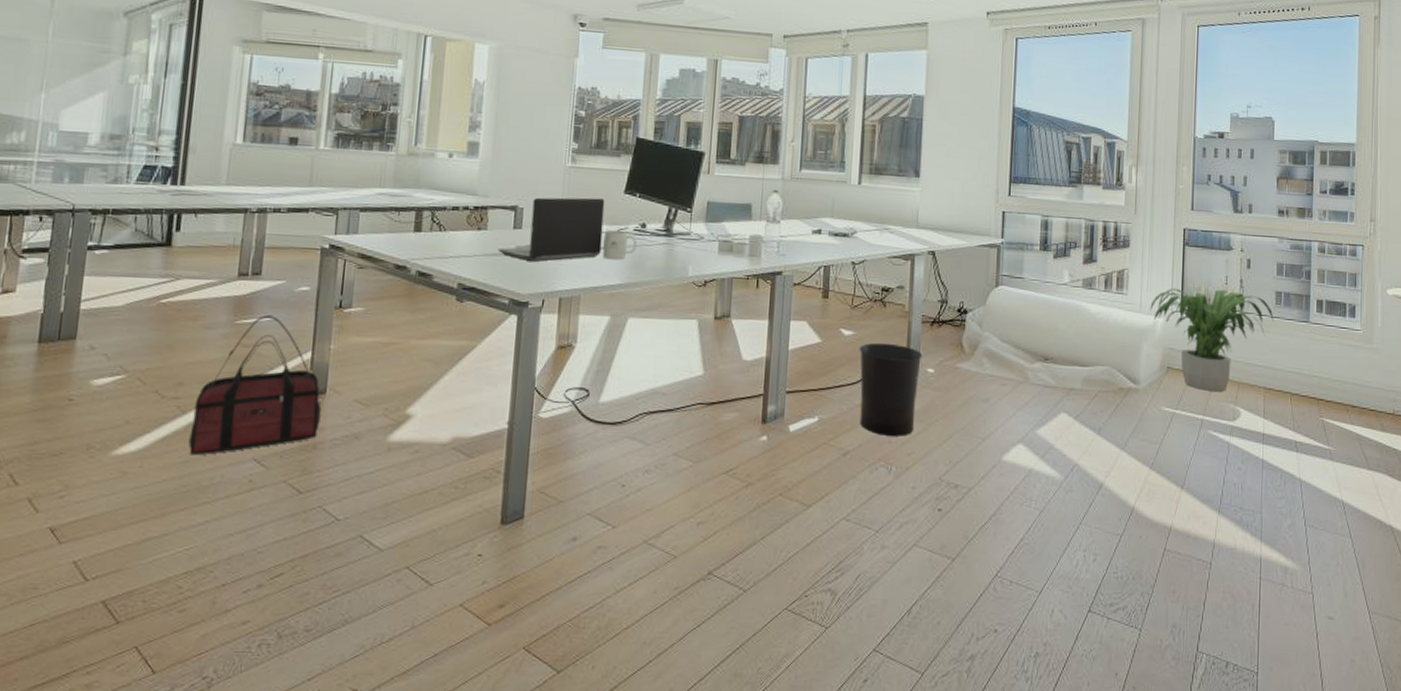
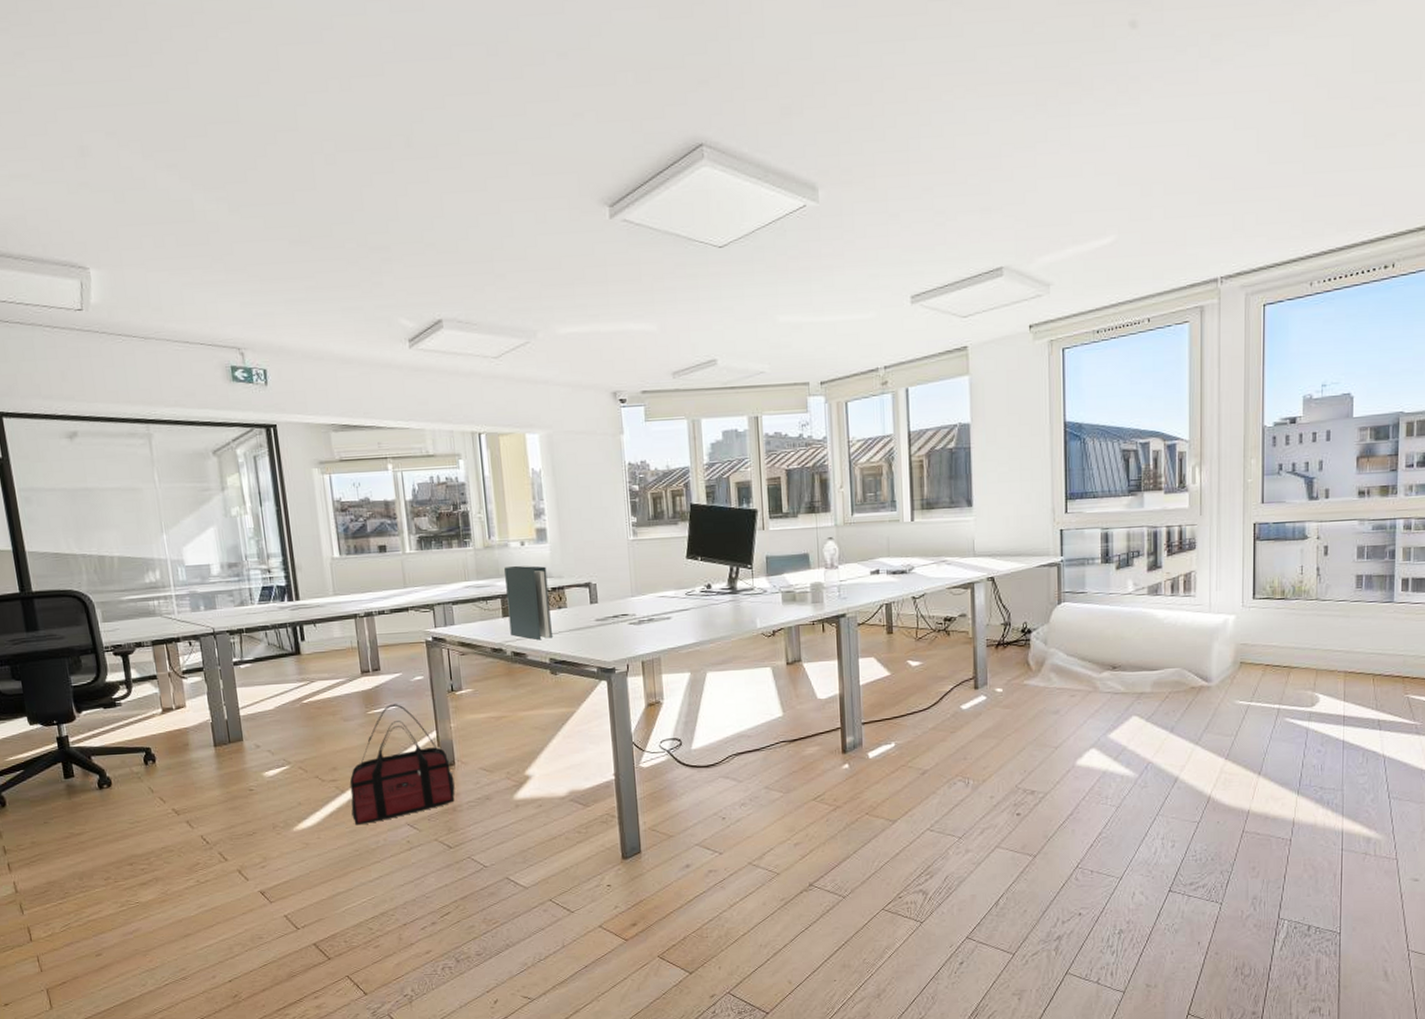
binder: none [419,178,472,262] -> present [504,565,552,641]
laptop computer: present [498,197,605,263] -> none [579,566,673,633]
mug: present [602,229,637,260] -> none [673,593,705,622]
waste bin: present [859,342,923,436] -> none [927,669,990,754]
potted plant: present [1150,288,1274,392] -> none [1220,580,1354,681]

